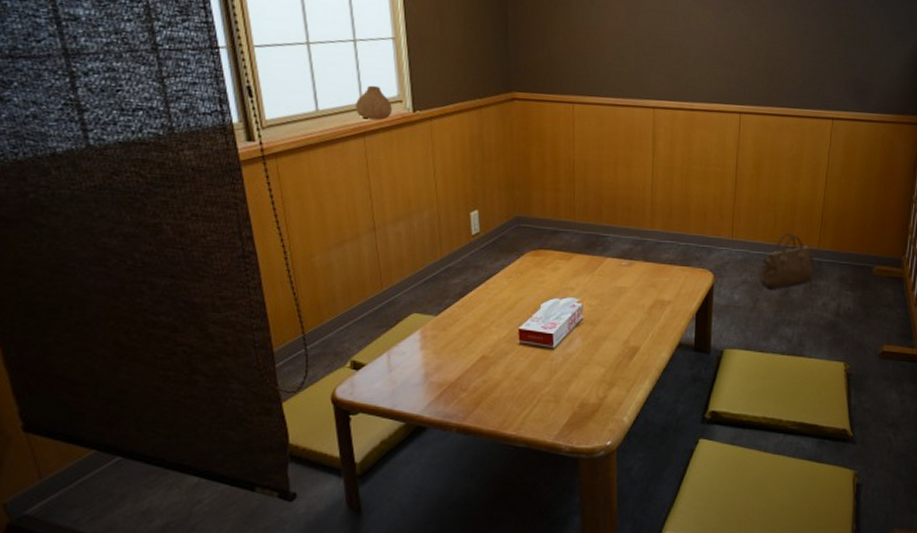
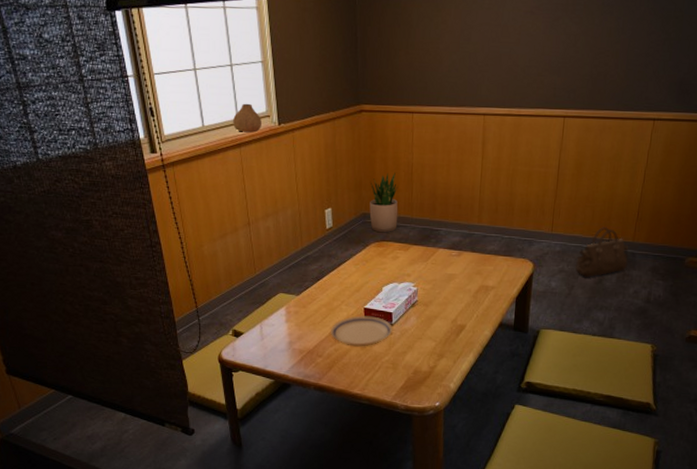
plate: none [478,338,553,377] -> present [331,315,392,347]
planter: none [524,169,559,240] -> present [369,172,399,233]

